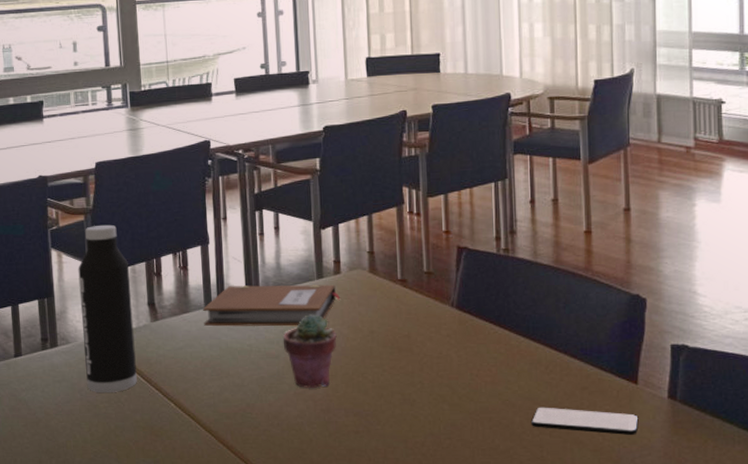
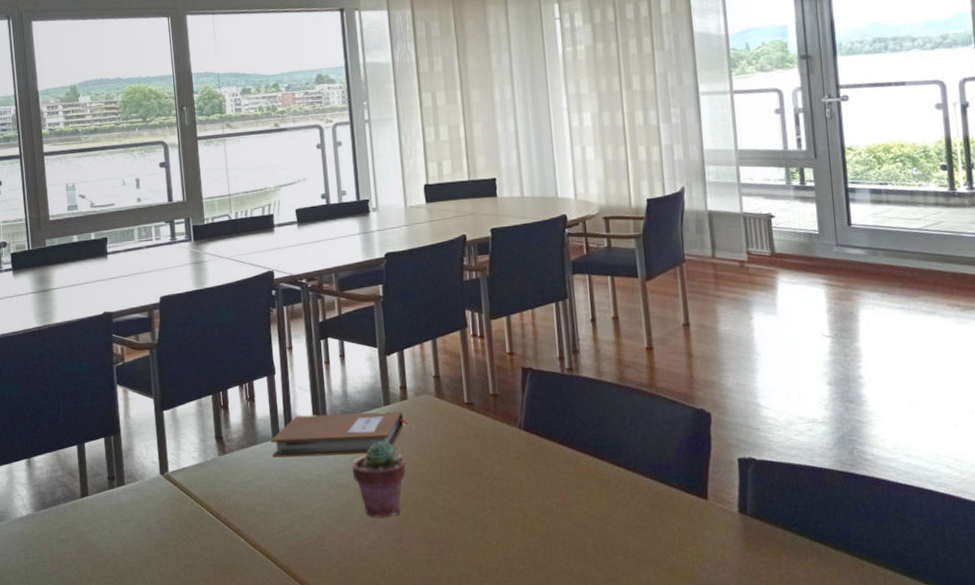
water bottle: present [78,224,137,393] -> none [144,358,206,531]
smartphone: present [531,407,639,435] -> none [604,526,711,552]

